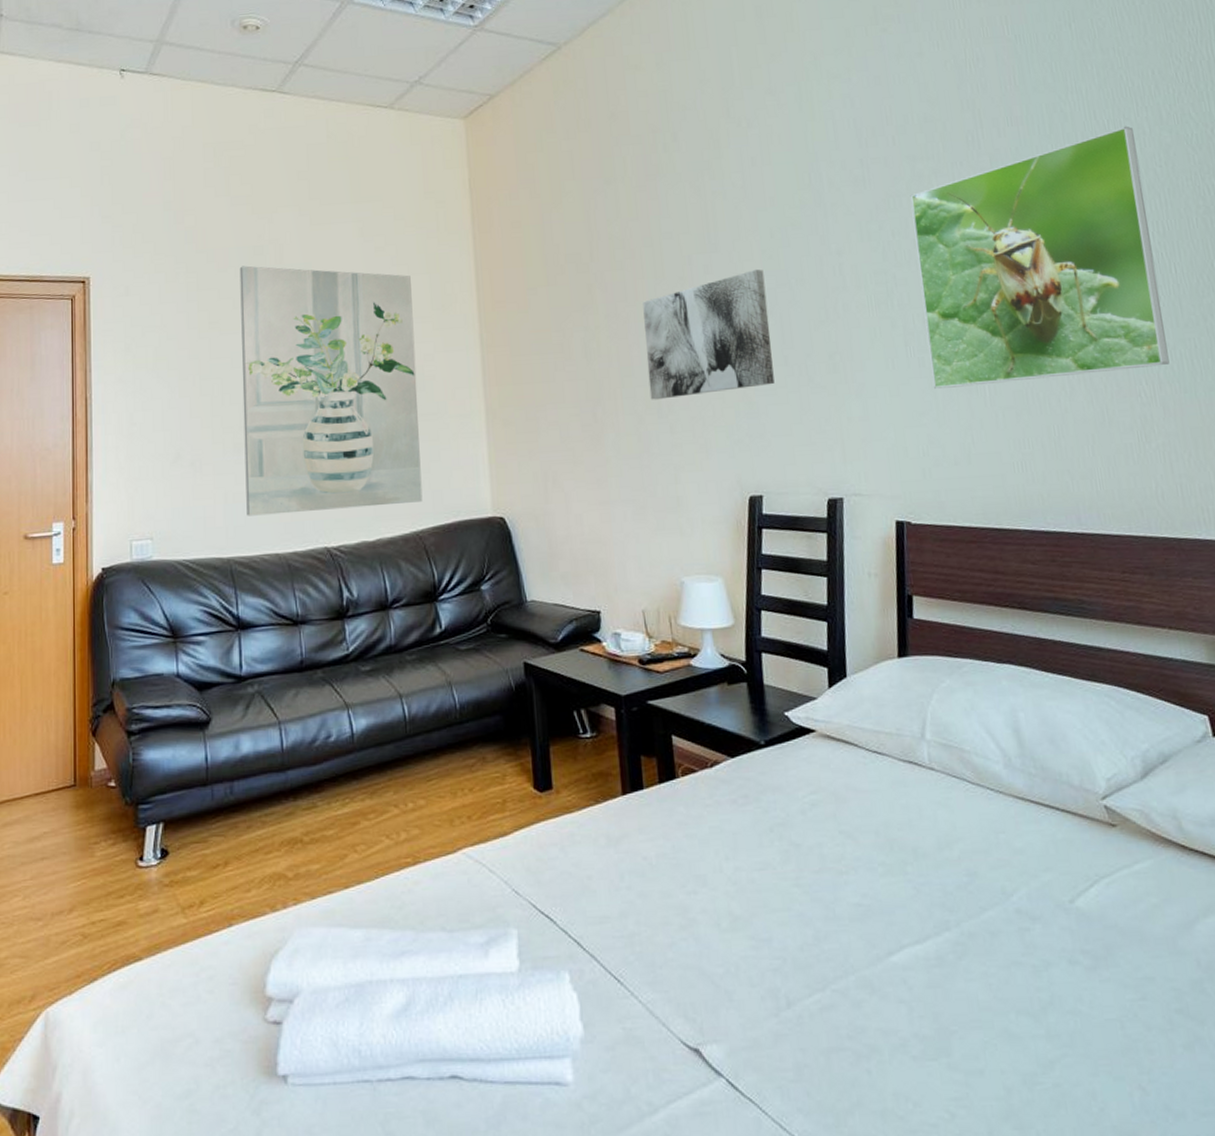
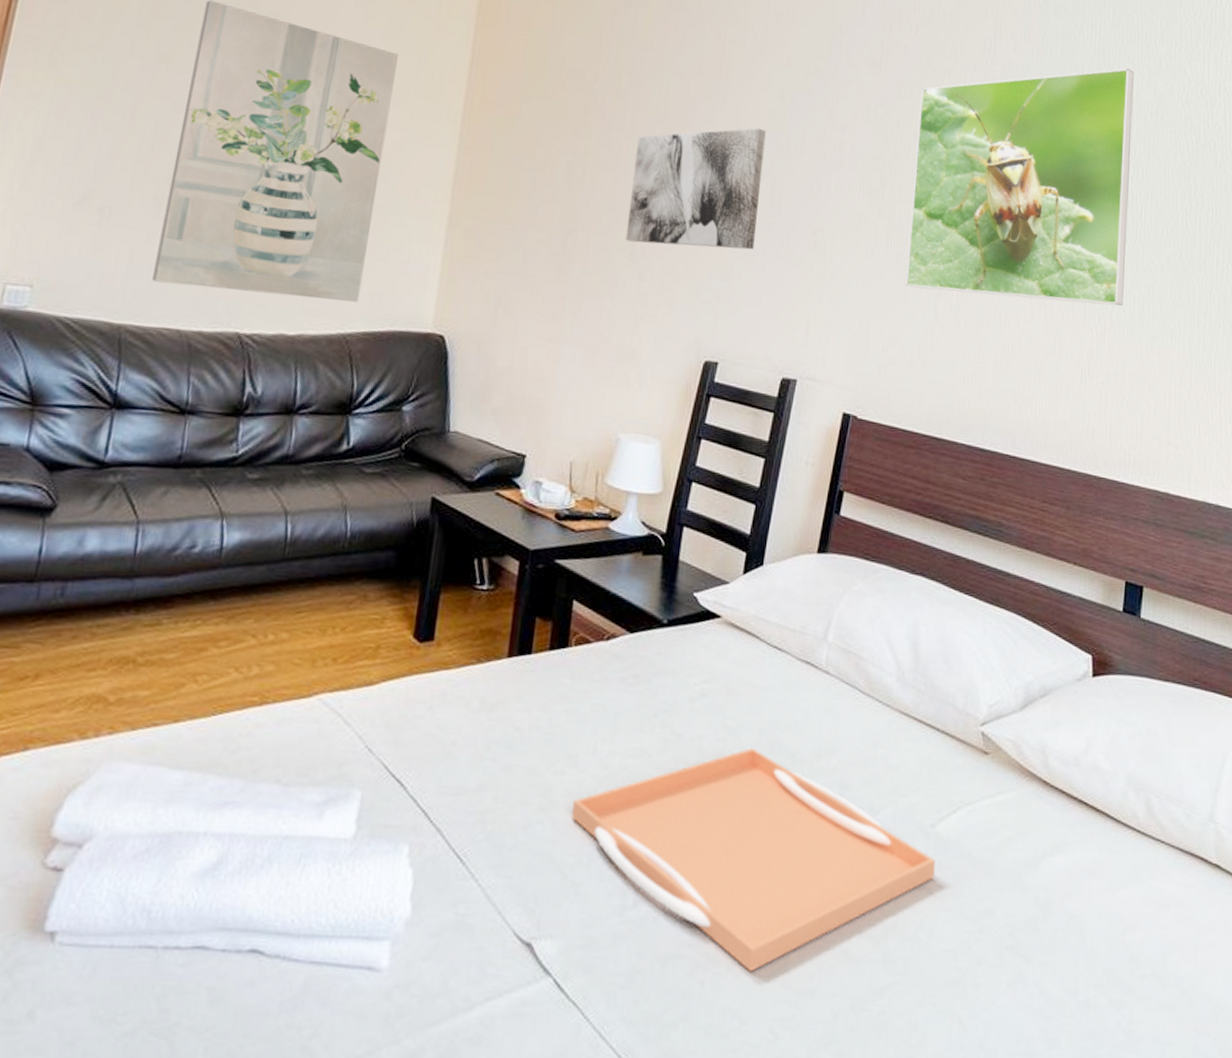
serving tray: none [710,849,1084,1057] -> present [571,748,935,972]

